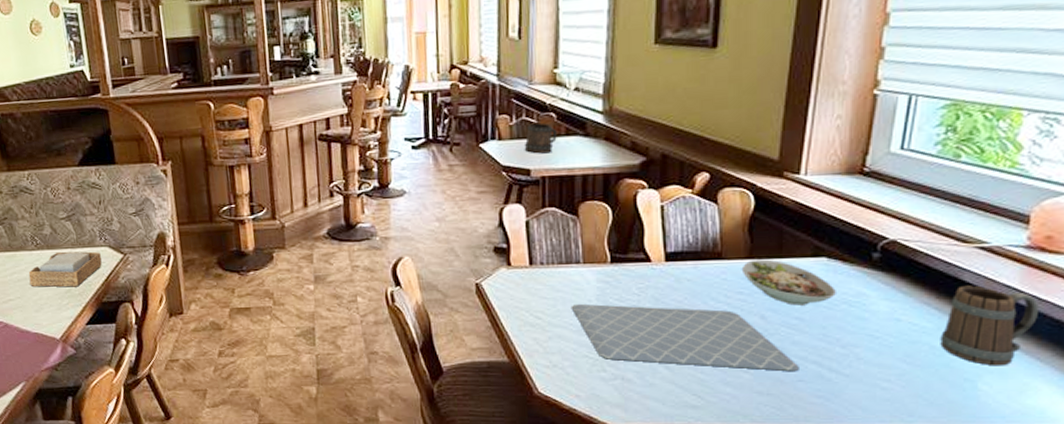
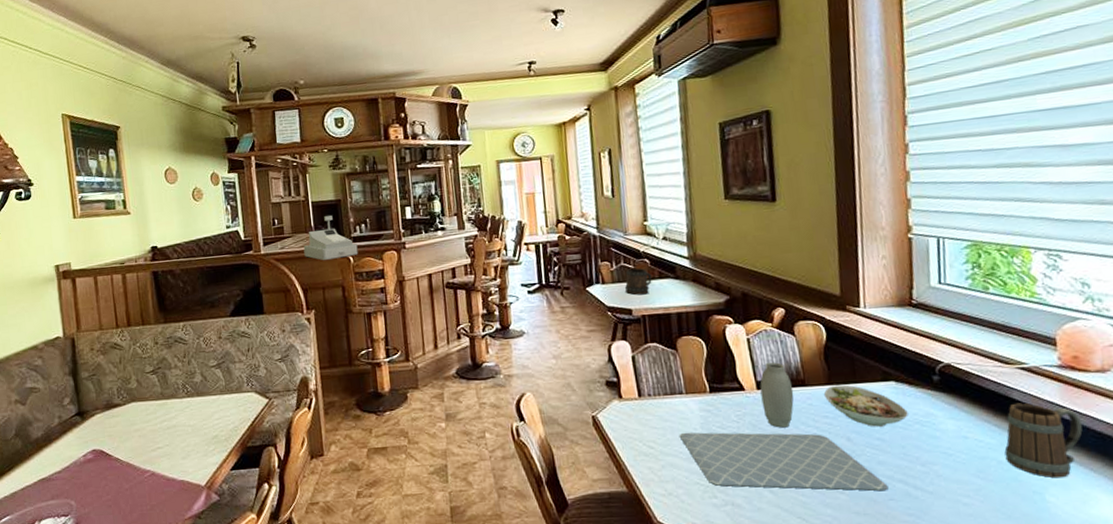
napkin holder: present [28,251,102,288] -> none [178,397,249,434]
cash register: none [157,55,220,107] -> present [303,215,358,261]
vase: none [669,233,707,303] -> present [759,362,794,428]

